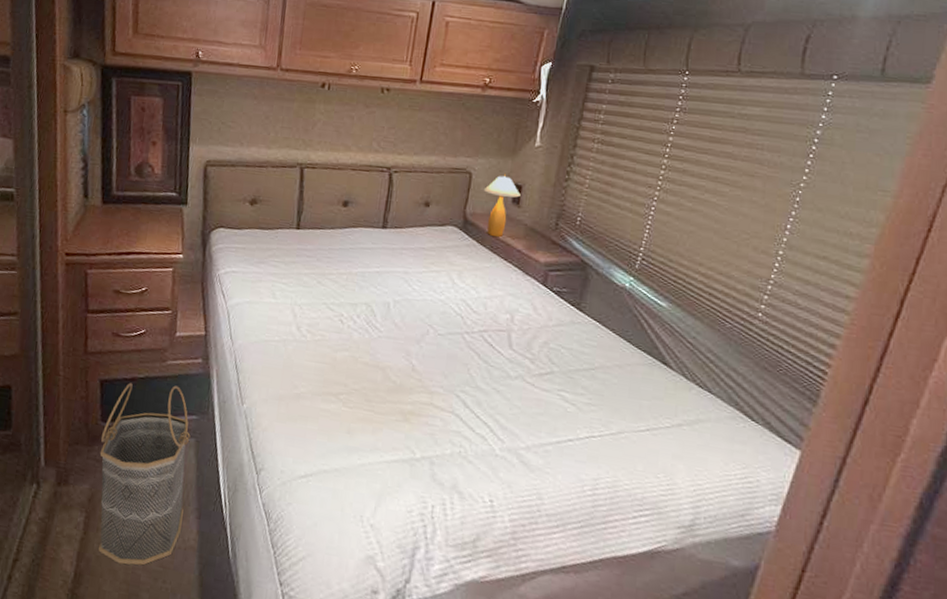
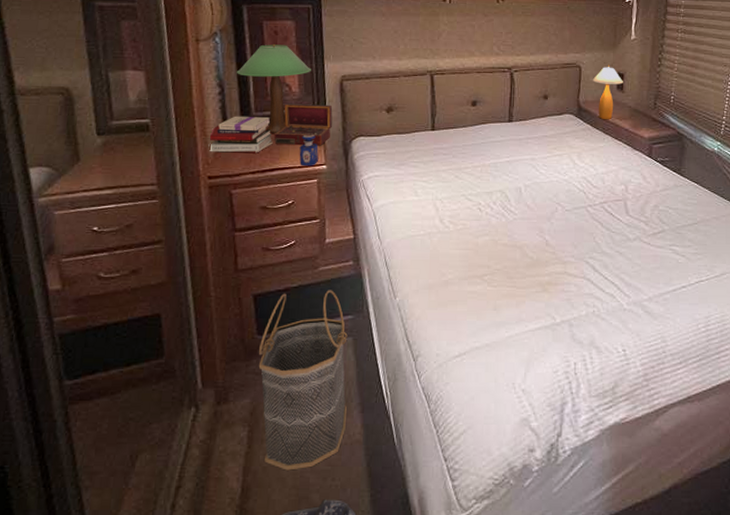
books: none [68,193,132,234] -> present [208,116,273,153]
table lamp: none [100,120,176,216] -> present [236,43,311,133]
wooden box: none [132,185,194,234] -> present [273,104,333,146]
perfume bottle: none [156,219,176,254] -> present [299,134,319,167]

